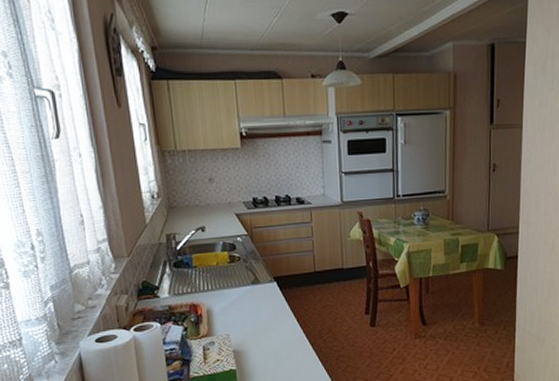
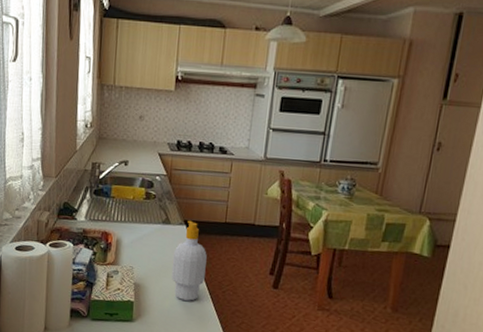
soap bottle: none [268,276,304,357] -> present [171,220,207,301]

